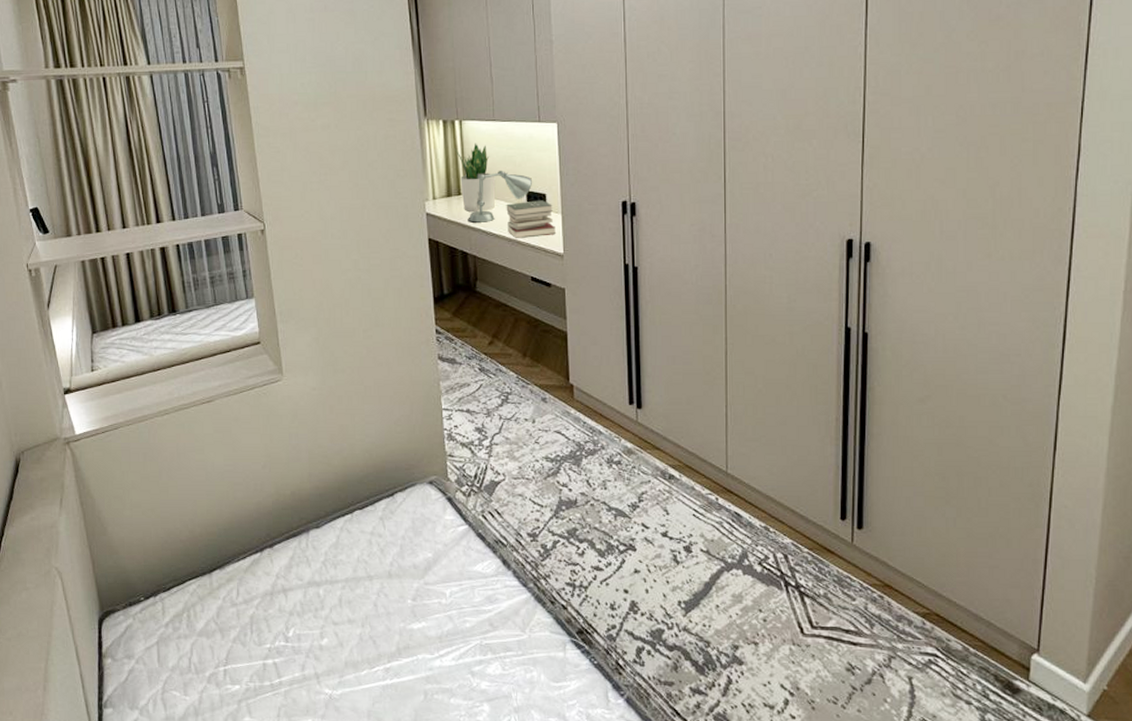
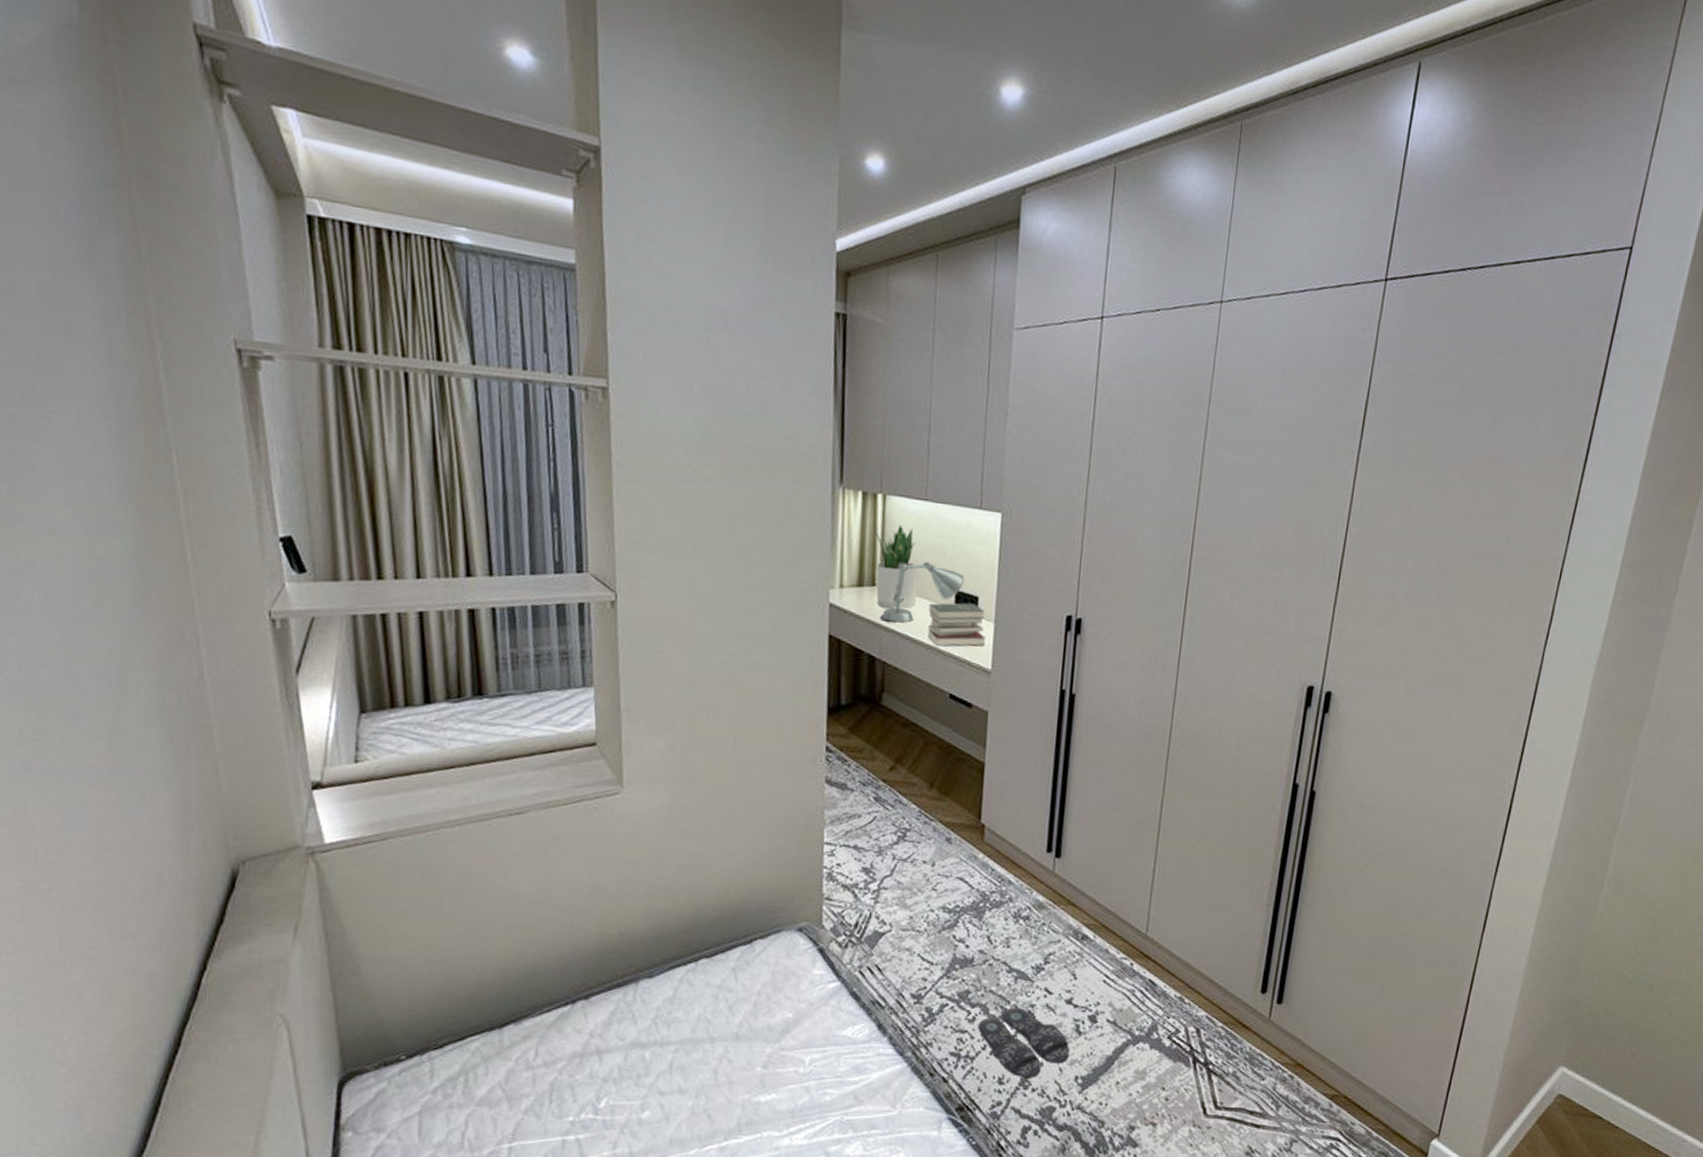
slippers: none [588,542,671,603] -> present [978,1008,1070,1078]

